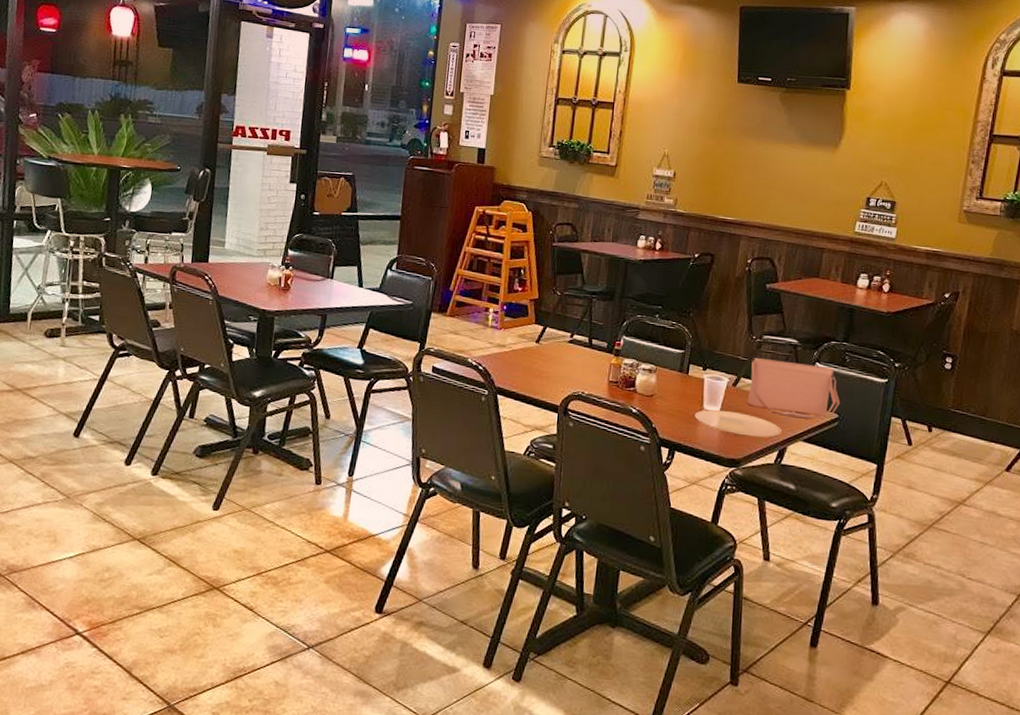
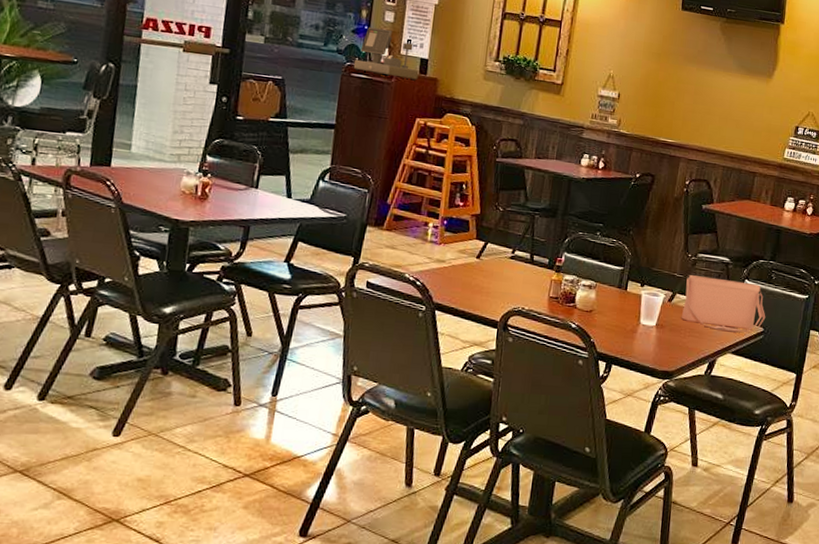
cash register: none [416,120,477,170] -> present [353,26,419,81]
plate: present [694,409,782,438] -> none [631,324,713,351]

